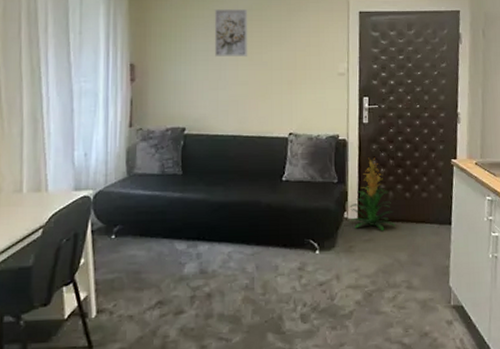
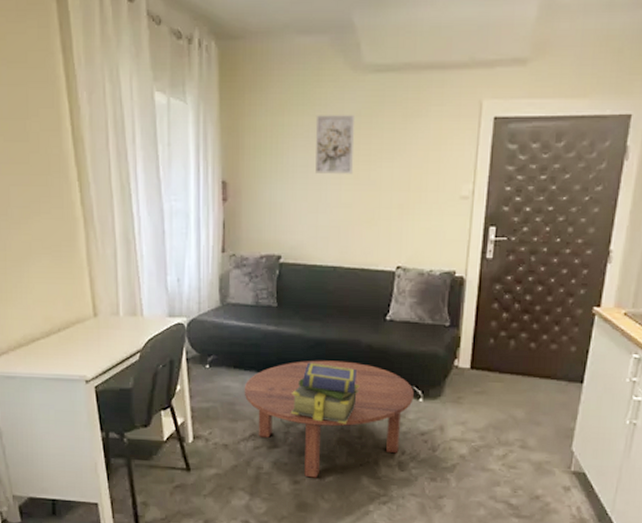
coffee table: none [150,221,311,341] -> present [244,360,414,478]
stack of books: none [197,225,262,283] -> present [291,362,360,424]
indoor plant: present [349,157,396,232] -> none [461,299,514,384]

